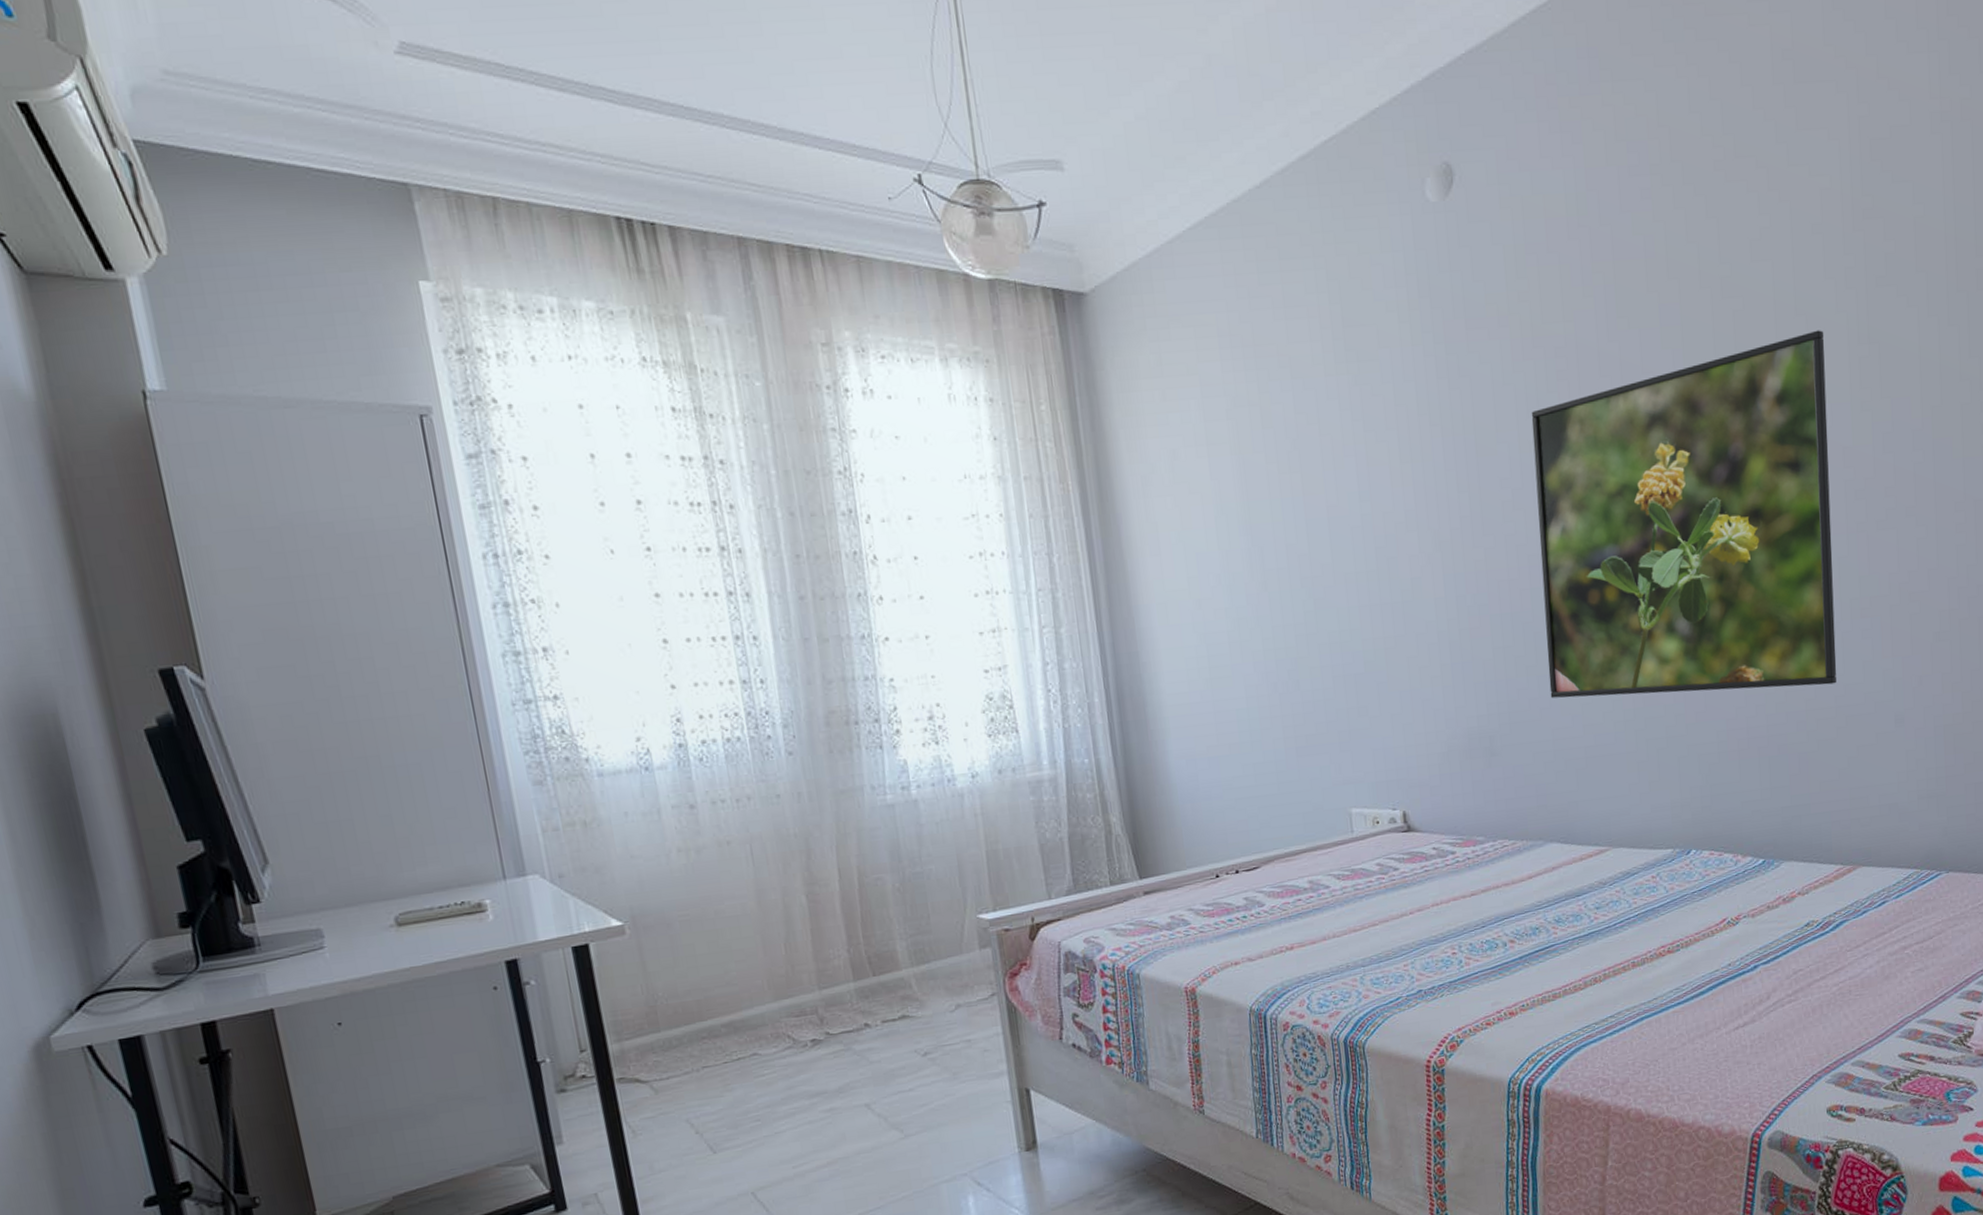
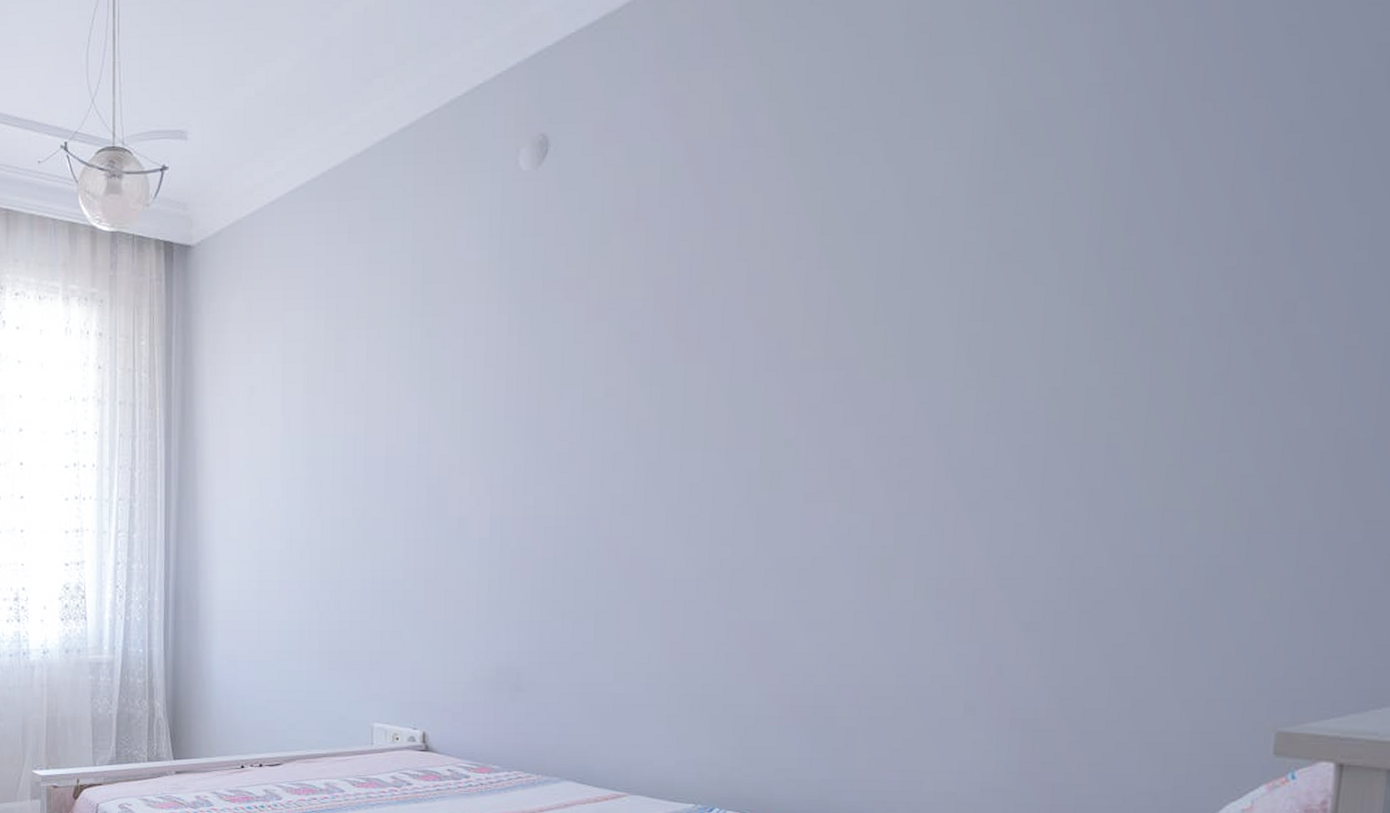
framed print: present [1531,330,1837,698] -> none [584,304,931,663]

